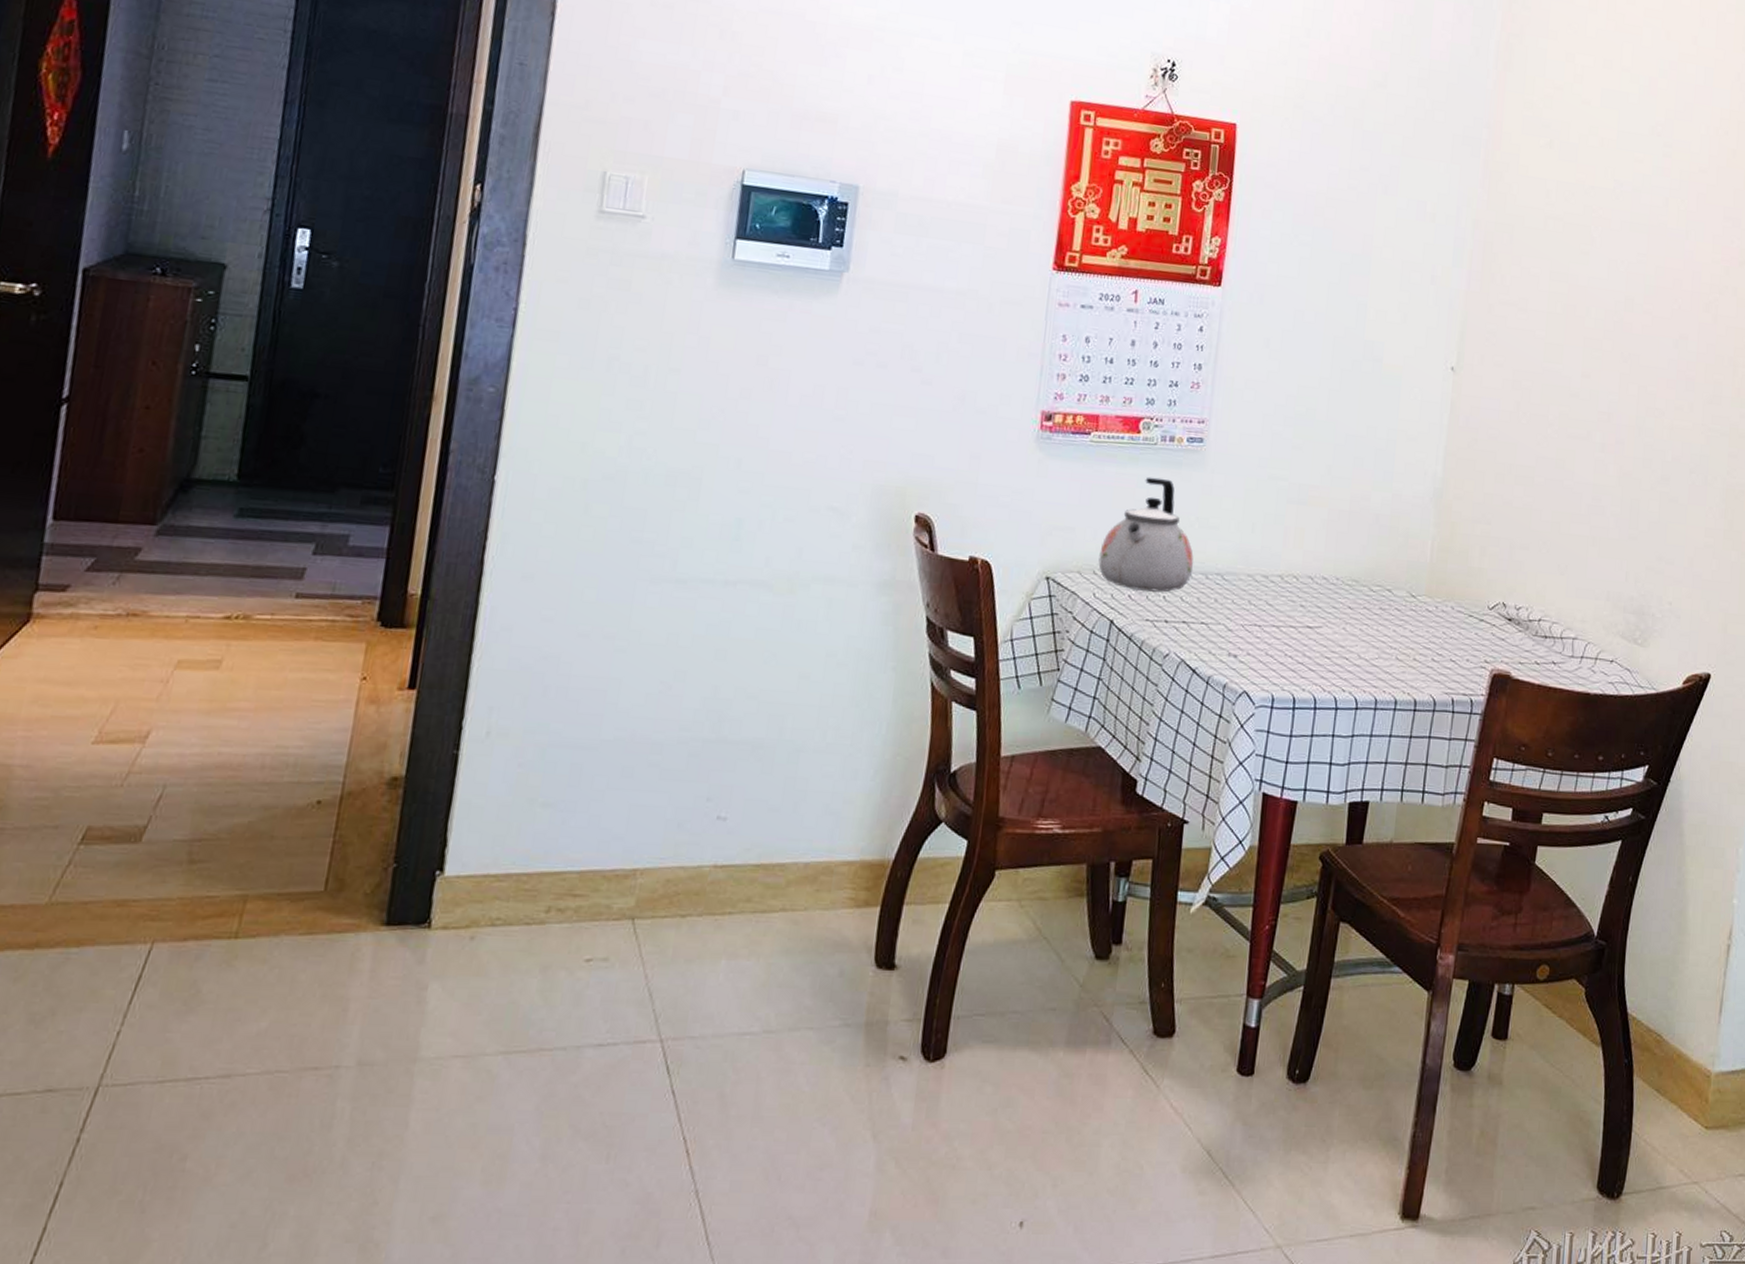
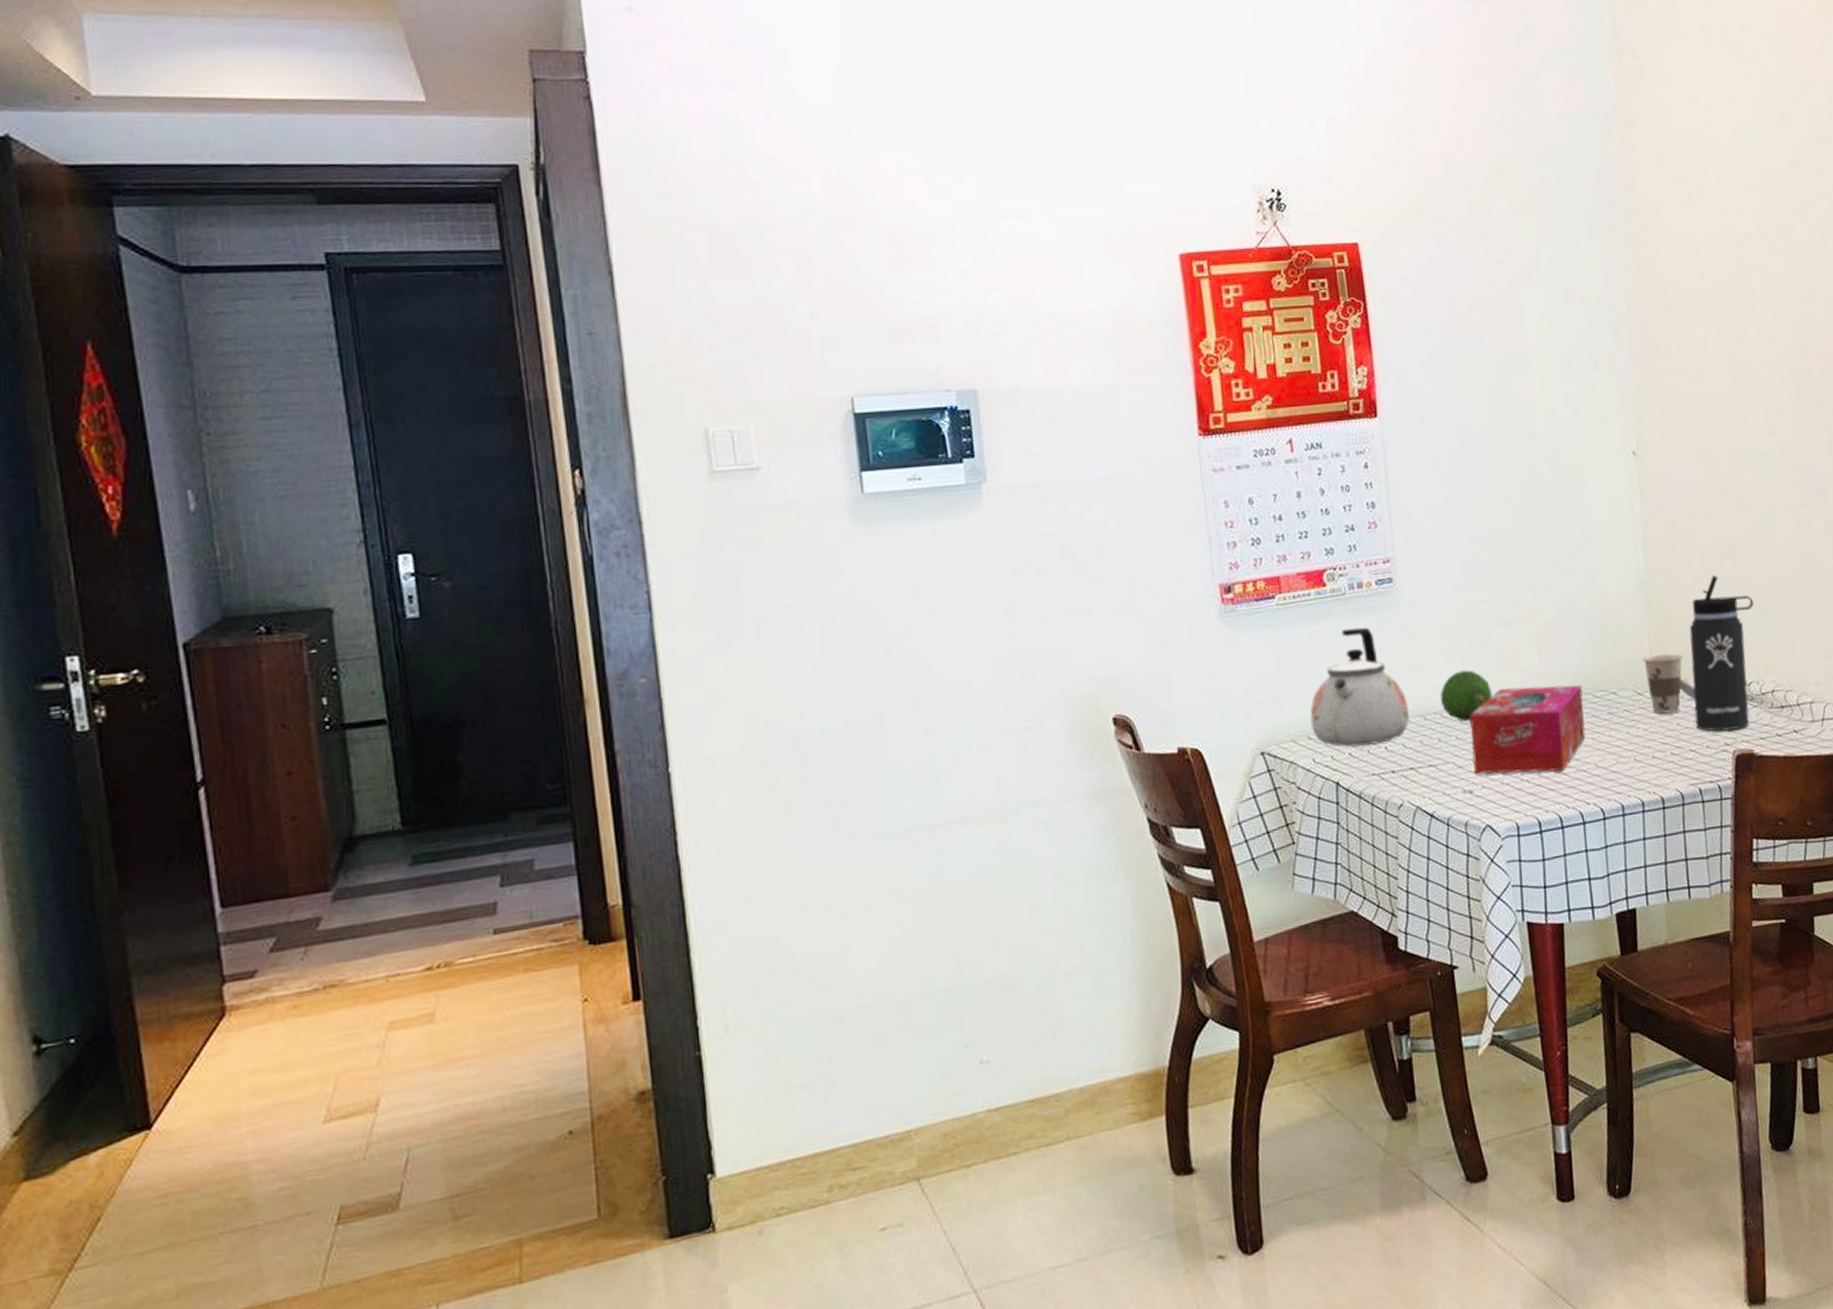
fruit: none [1224,539,1275,589] -> present [1440,670,1493,722]
tissue box: none [1242,563,1360,655] -> present [1470,685,1586,775]
cup: none [1422,562,1467,621] -> present [1642,654,1696,714]
thermos bottle: none [1461,499,1538,650] -> present [1689,575,1754,732]

